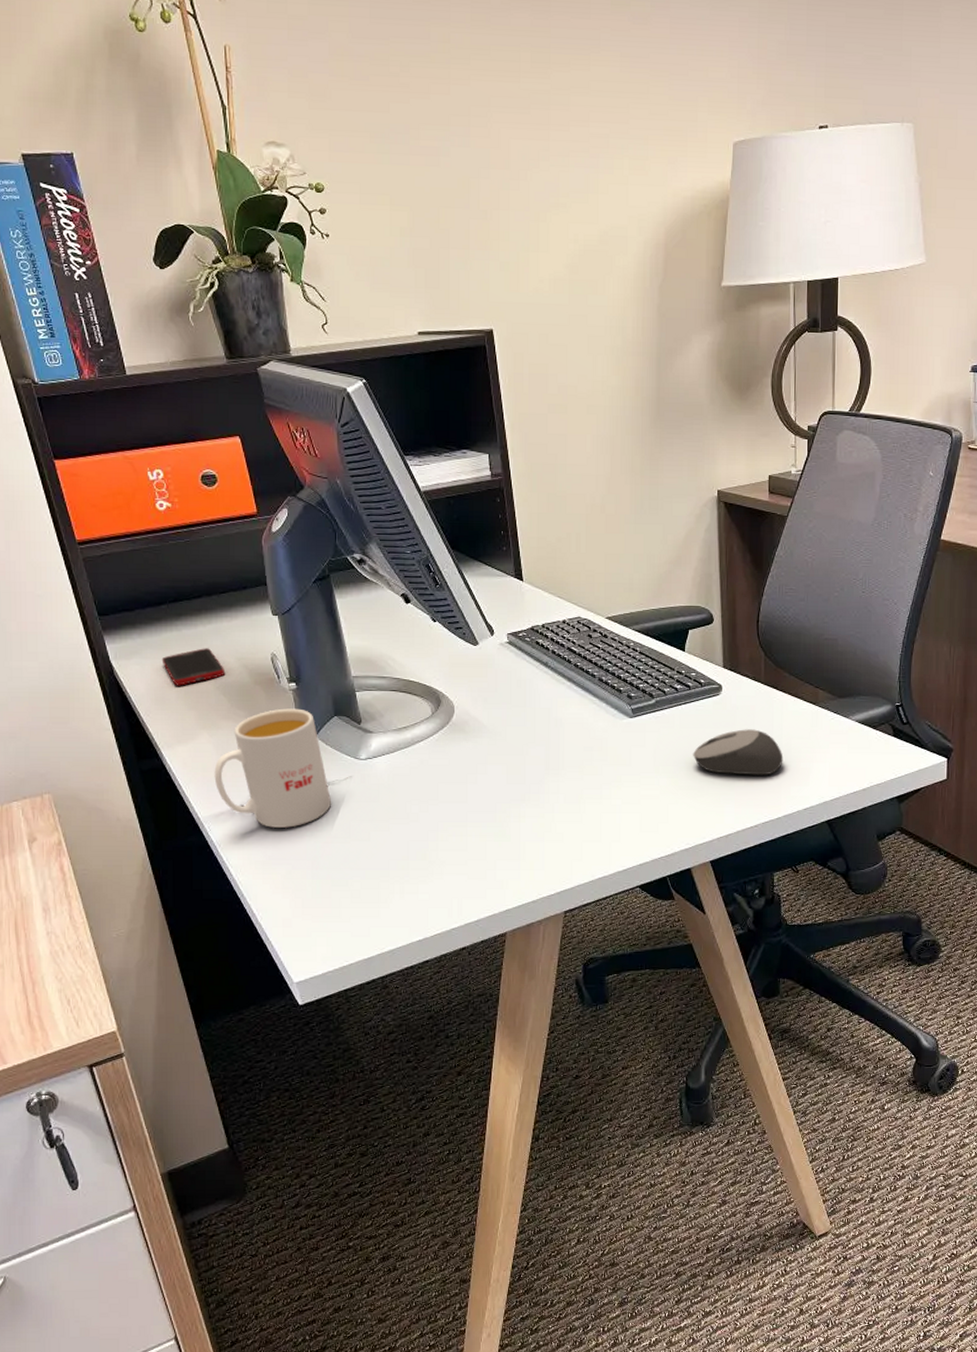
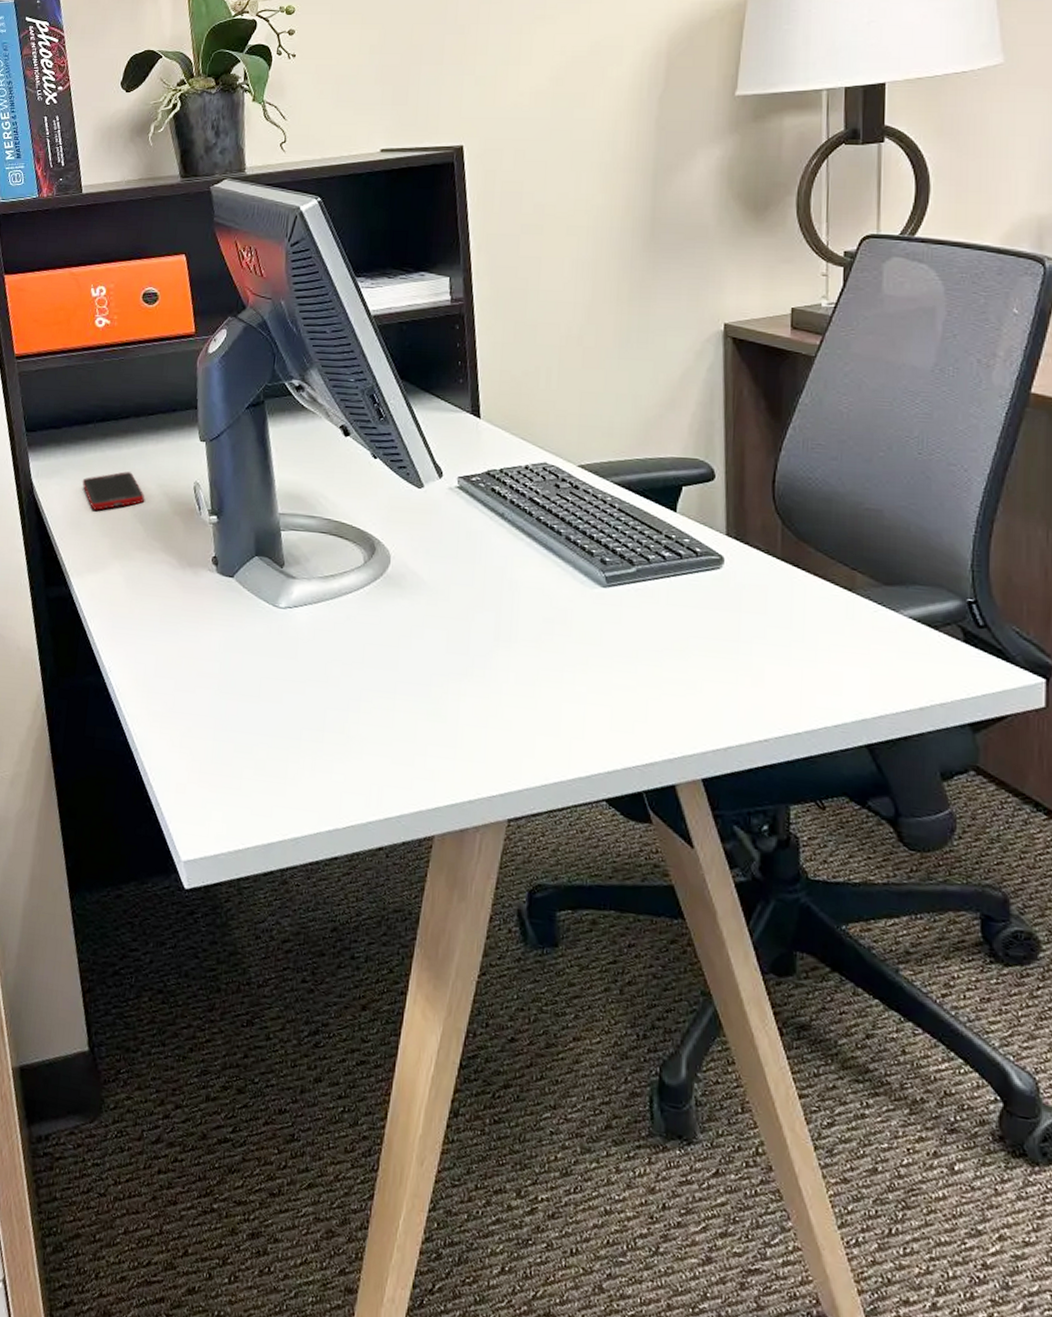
mug: present [214,708,331,828] -> none [121,543,243,678]
computer mouse: present [693,729,783,776] -> none [683,614,806,676]

